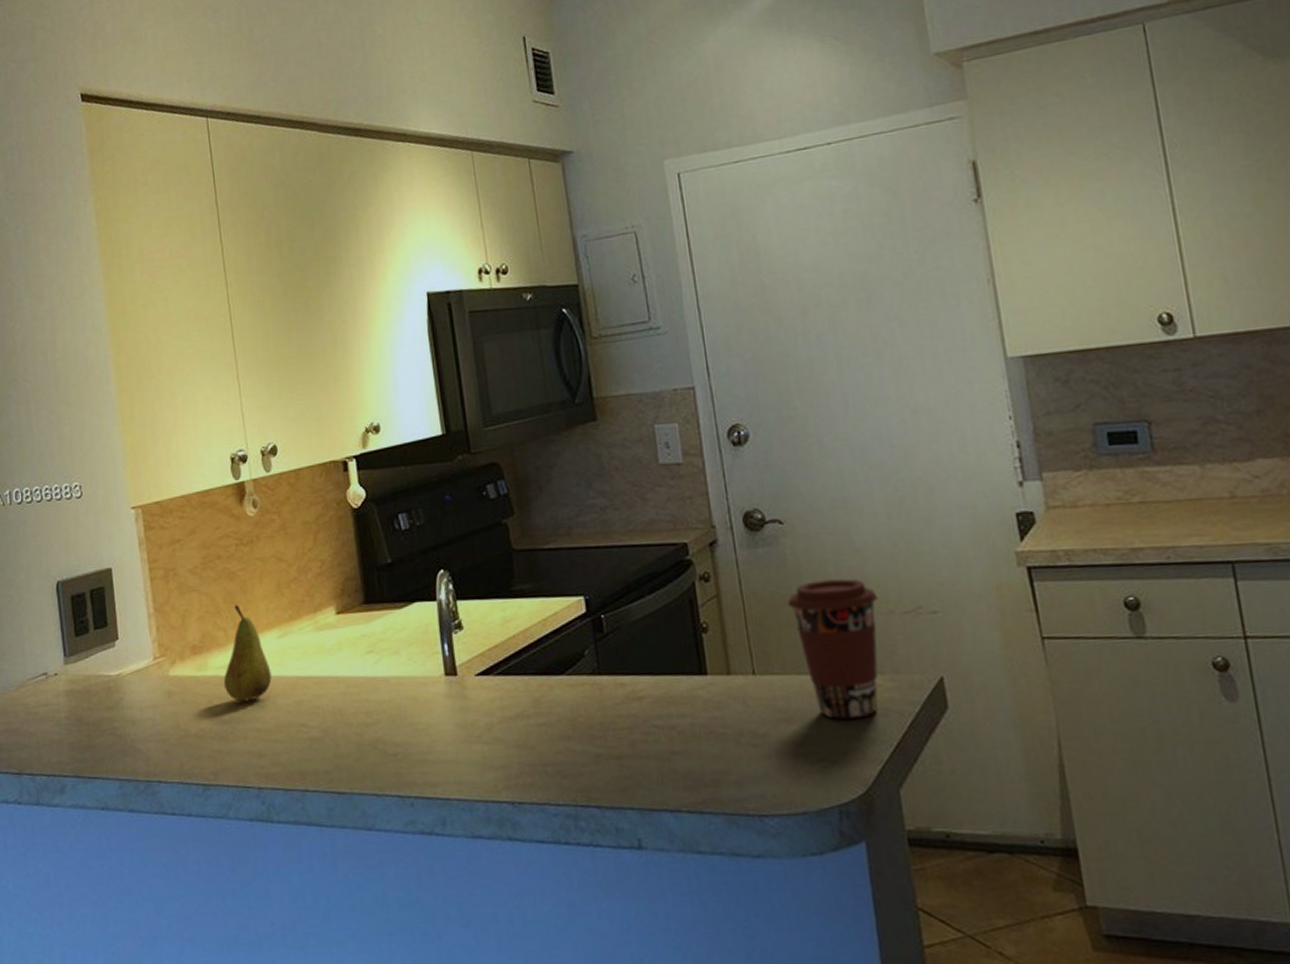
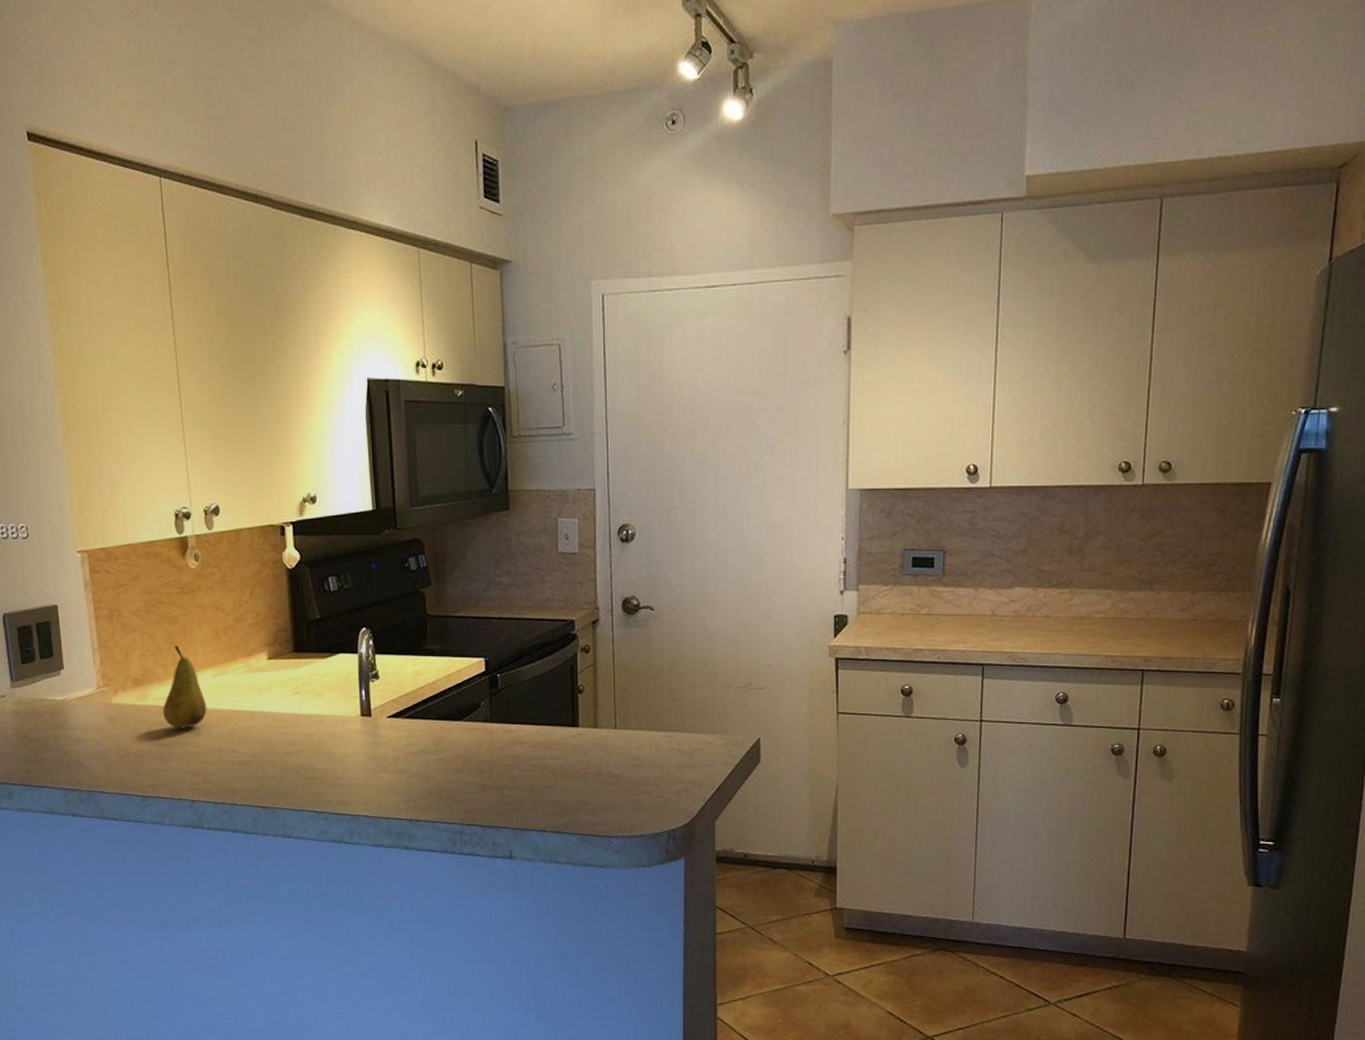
coffee cup: present [787,578,879,719] -> none [649,658,720,766]

